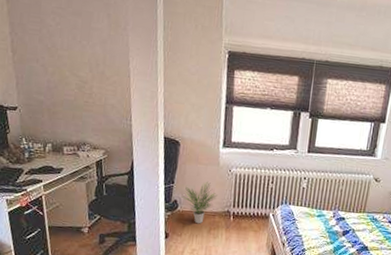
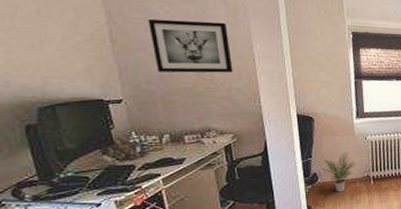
wall art: none [41,30,110,88] -> present [148,18,233,73]

